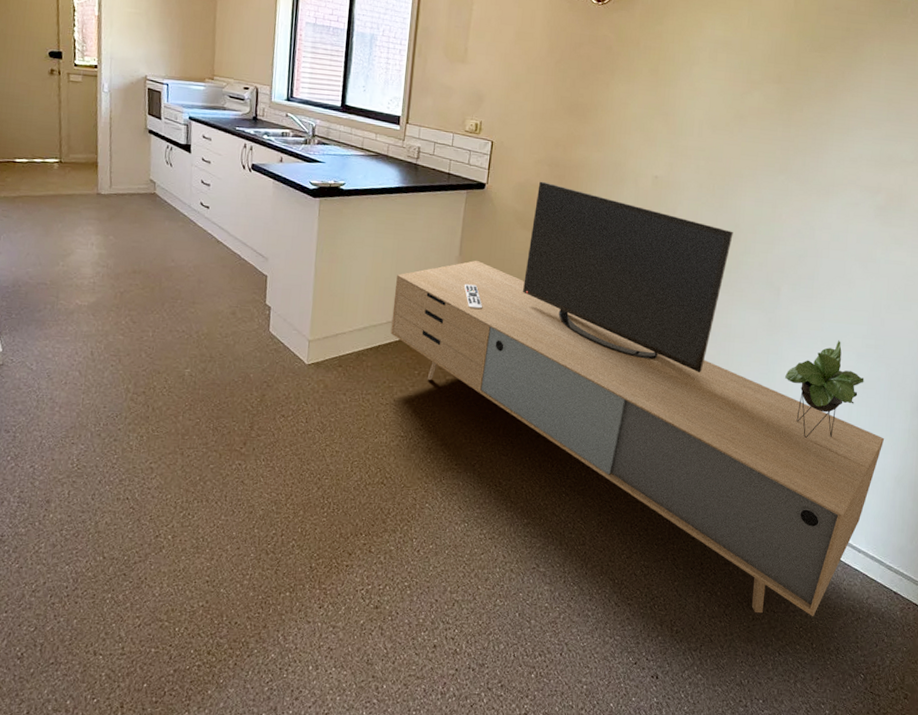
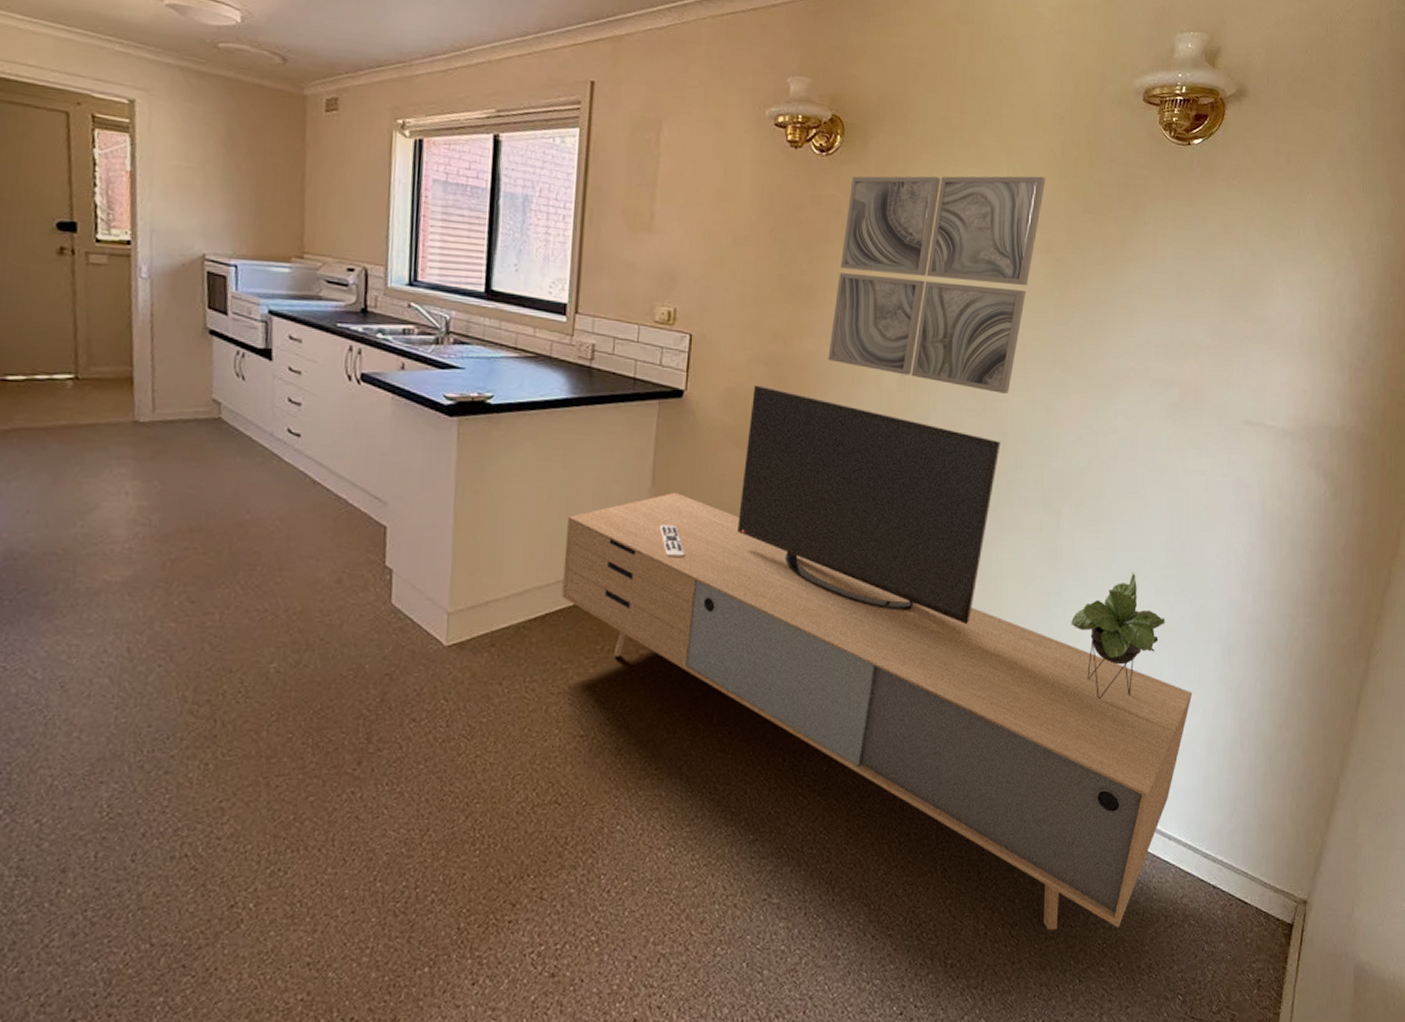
wall art: none [597,20,780,194] -> present [828,176,1046,394]

